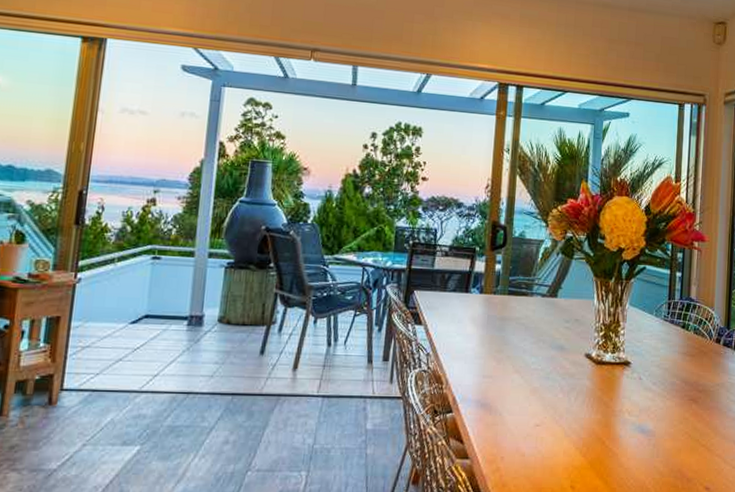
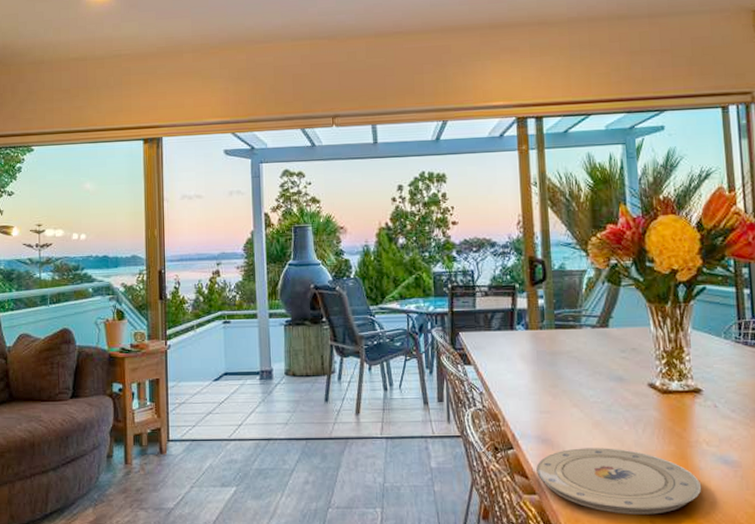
plate: none [472,413,620,480] -> present [536,448,702,514]

